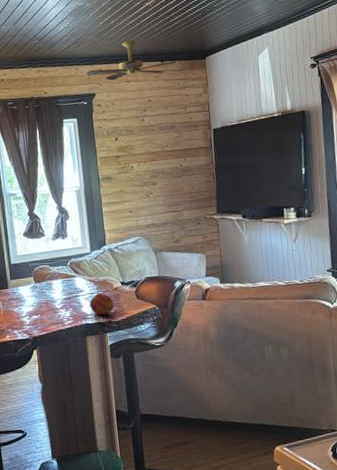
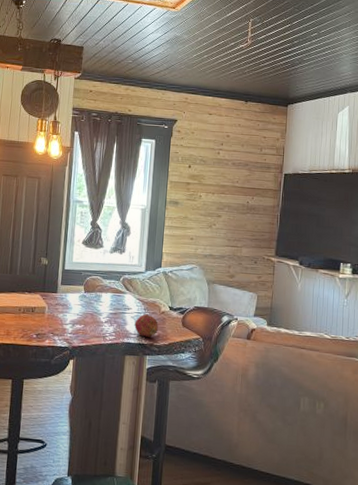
ceiling fan: present [86,40,176,81] -> none [172,76,260,113]

